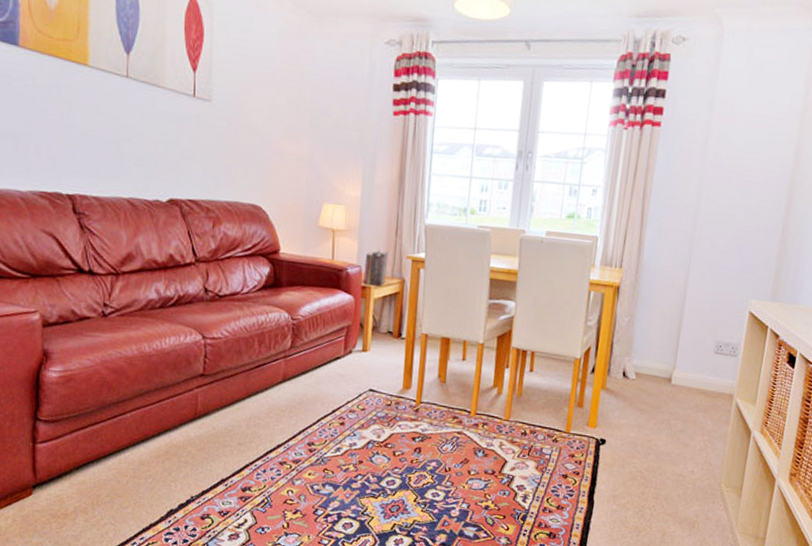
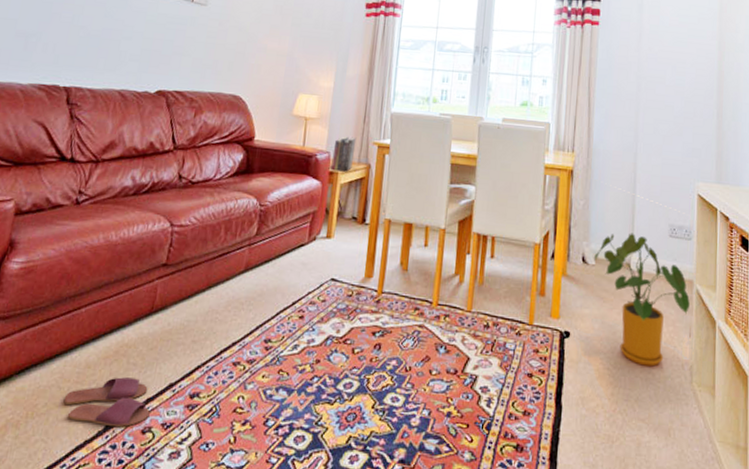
slippers: none [124,473,206,514] -> present [63,377,150,428]
house plant: none [635,349,728,470] -> present [594,233,690,367]

